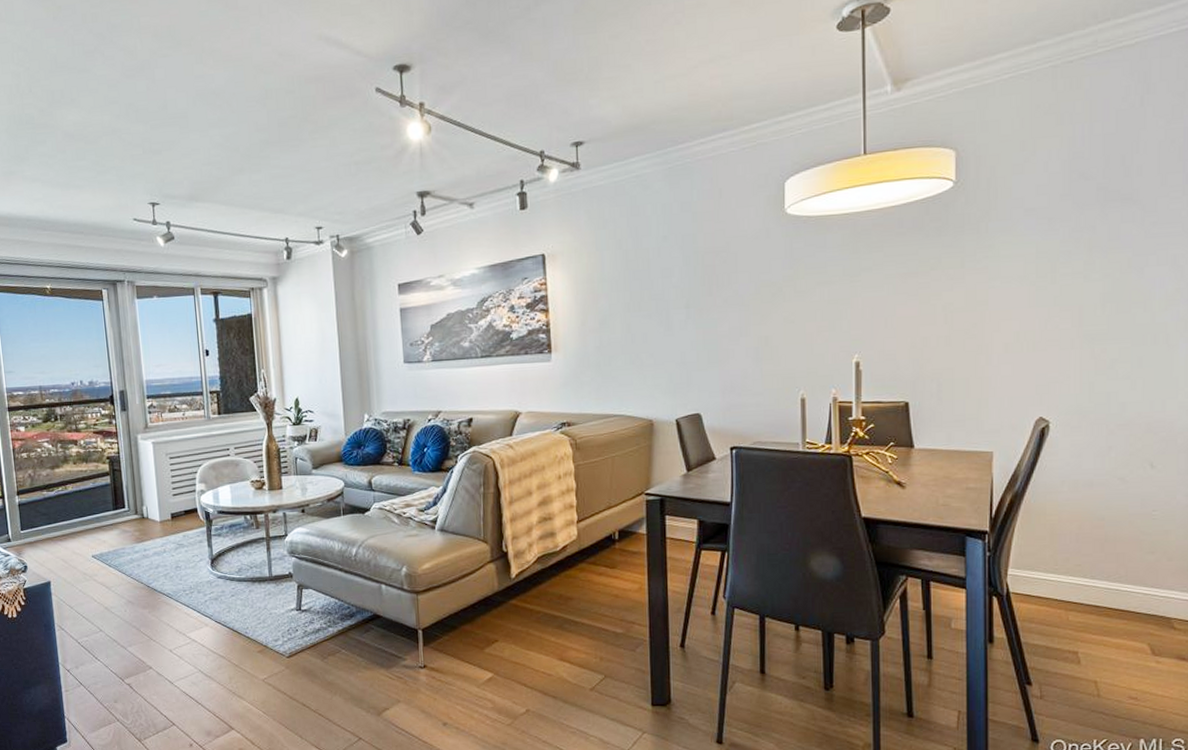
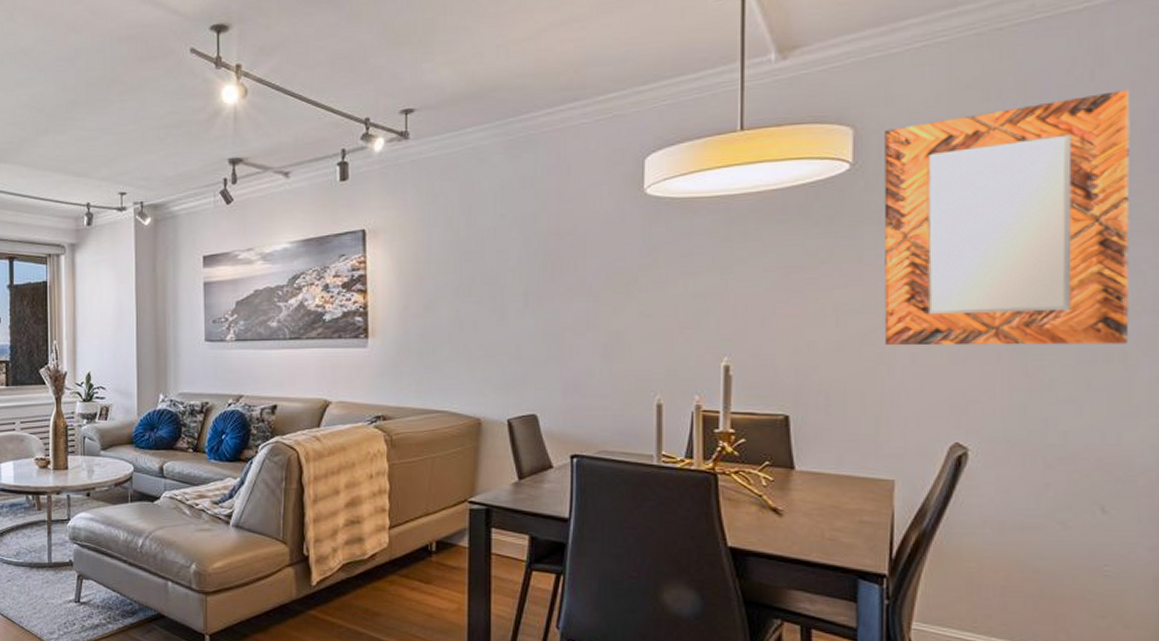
home mirror: none [981,112,1171,337] -> present [884,88,1131,346]

